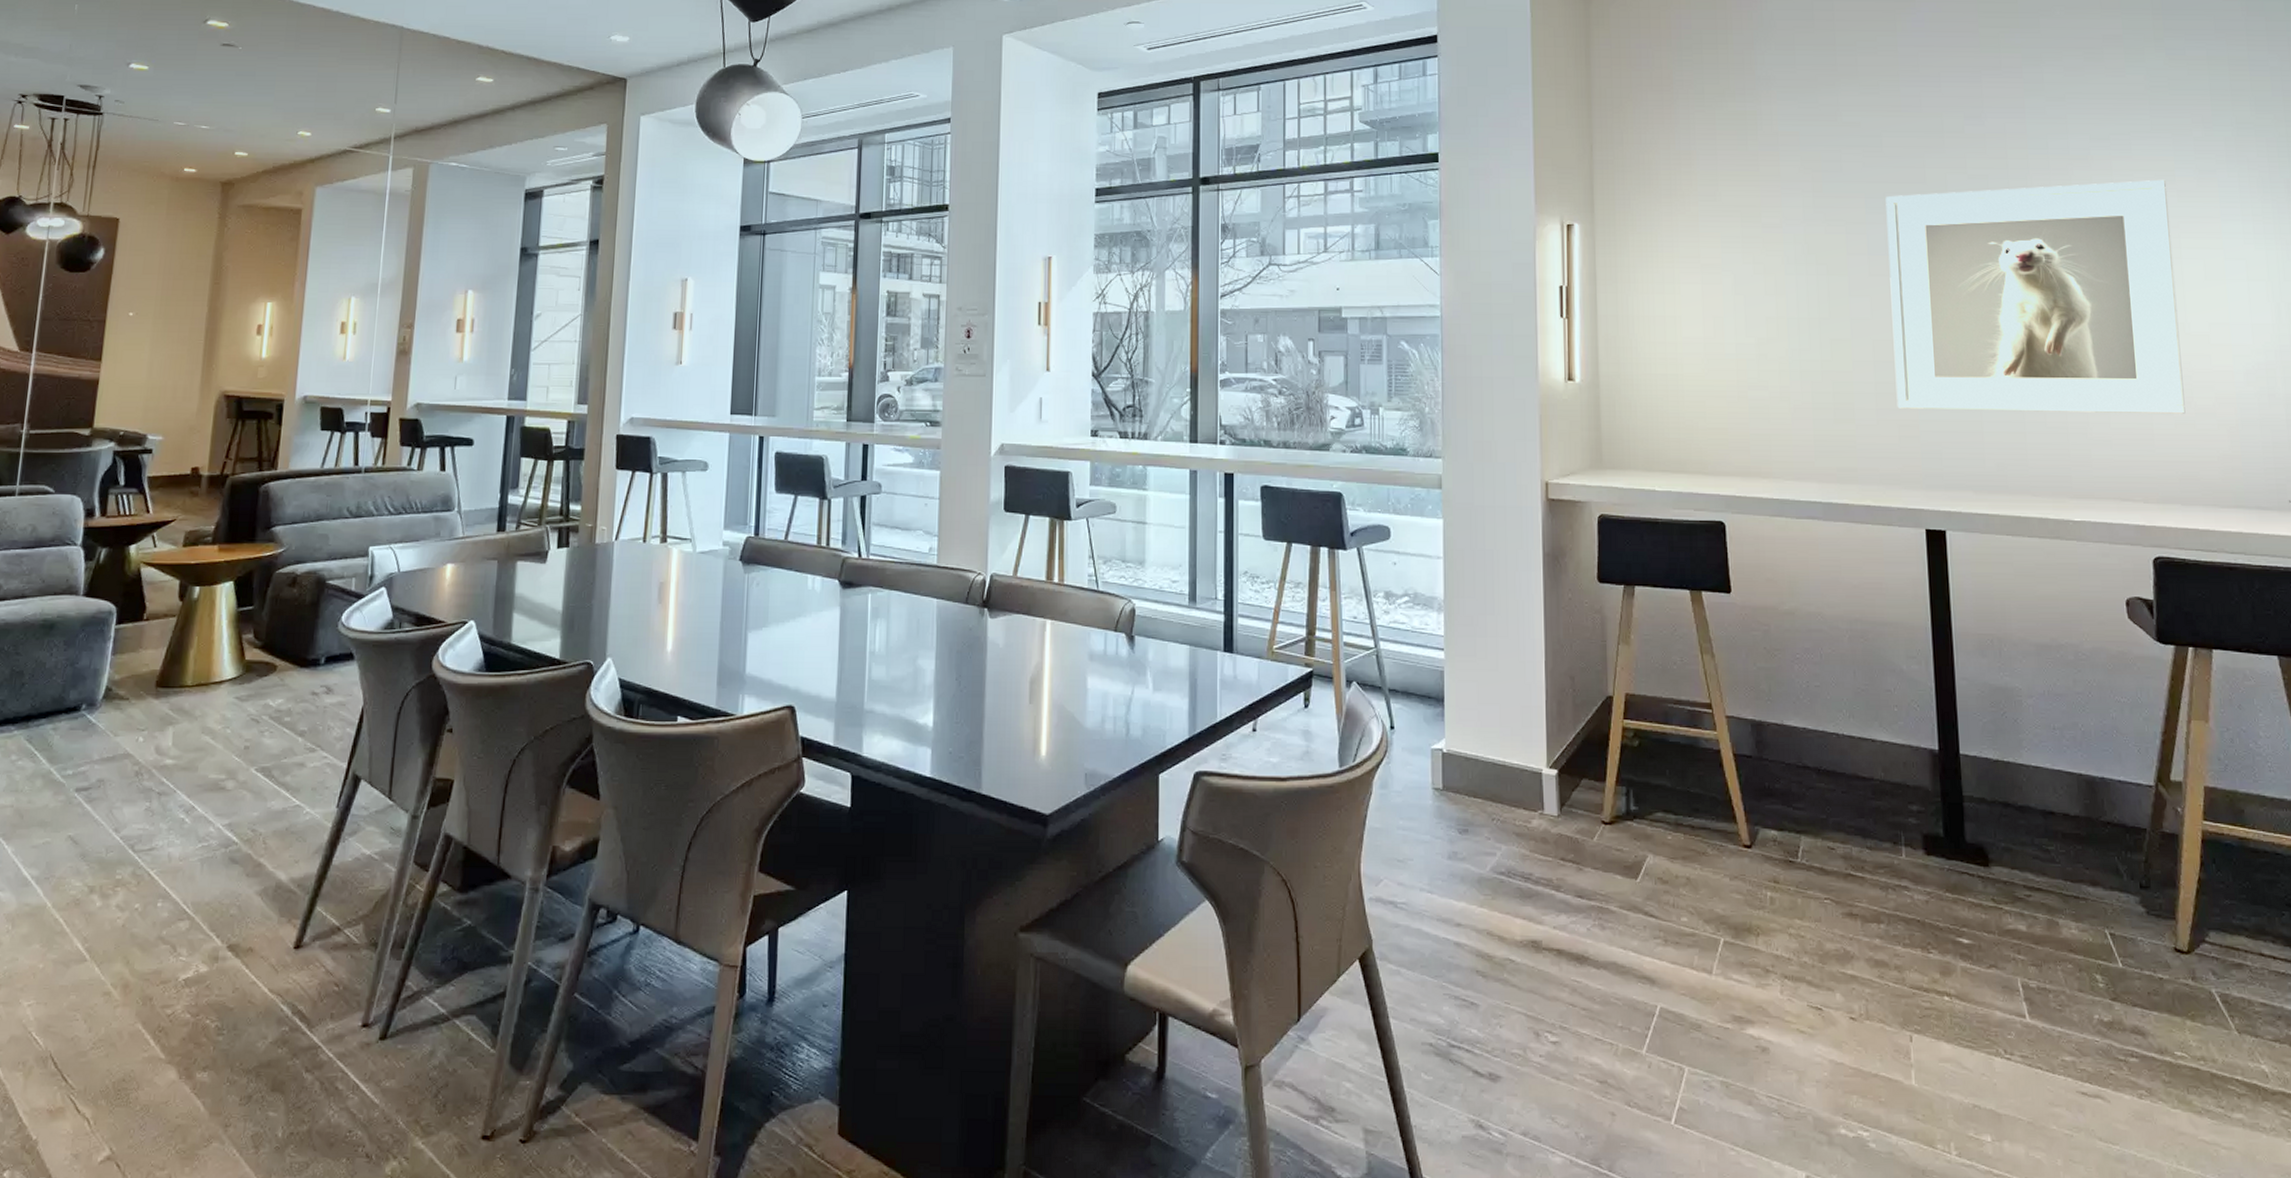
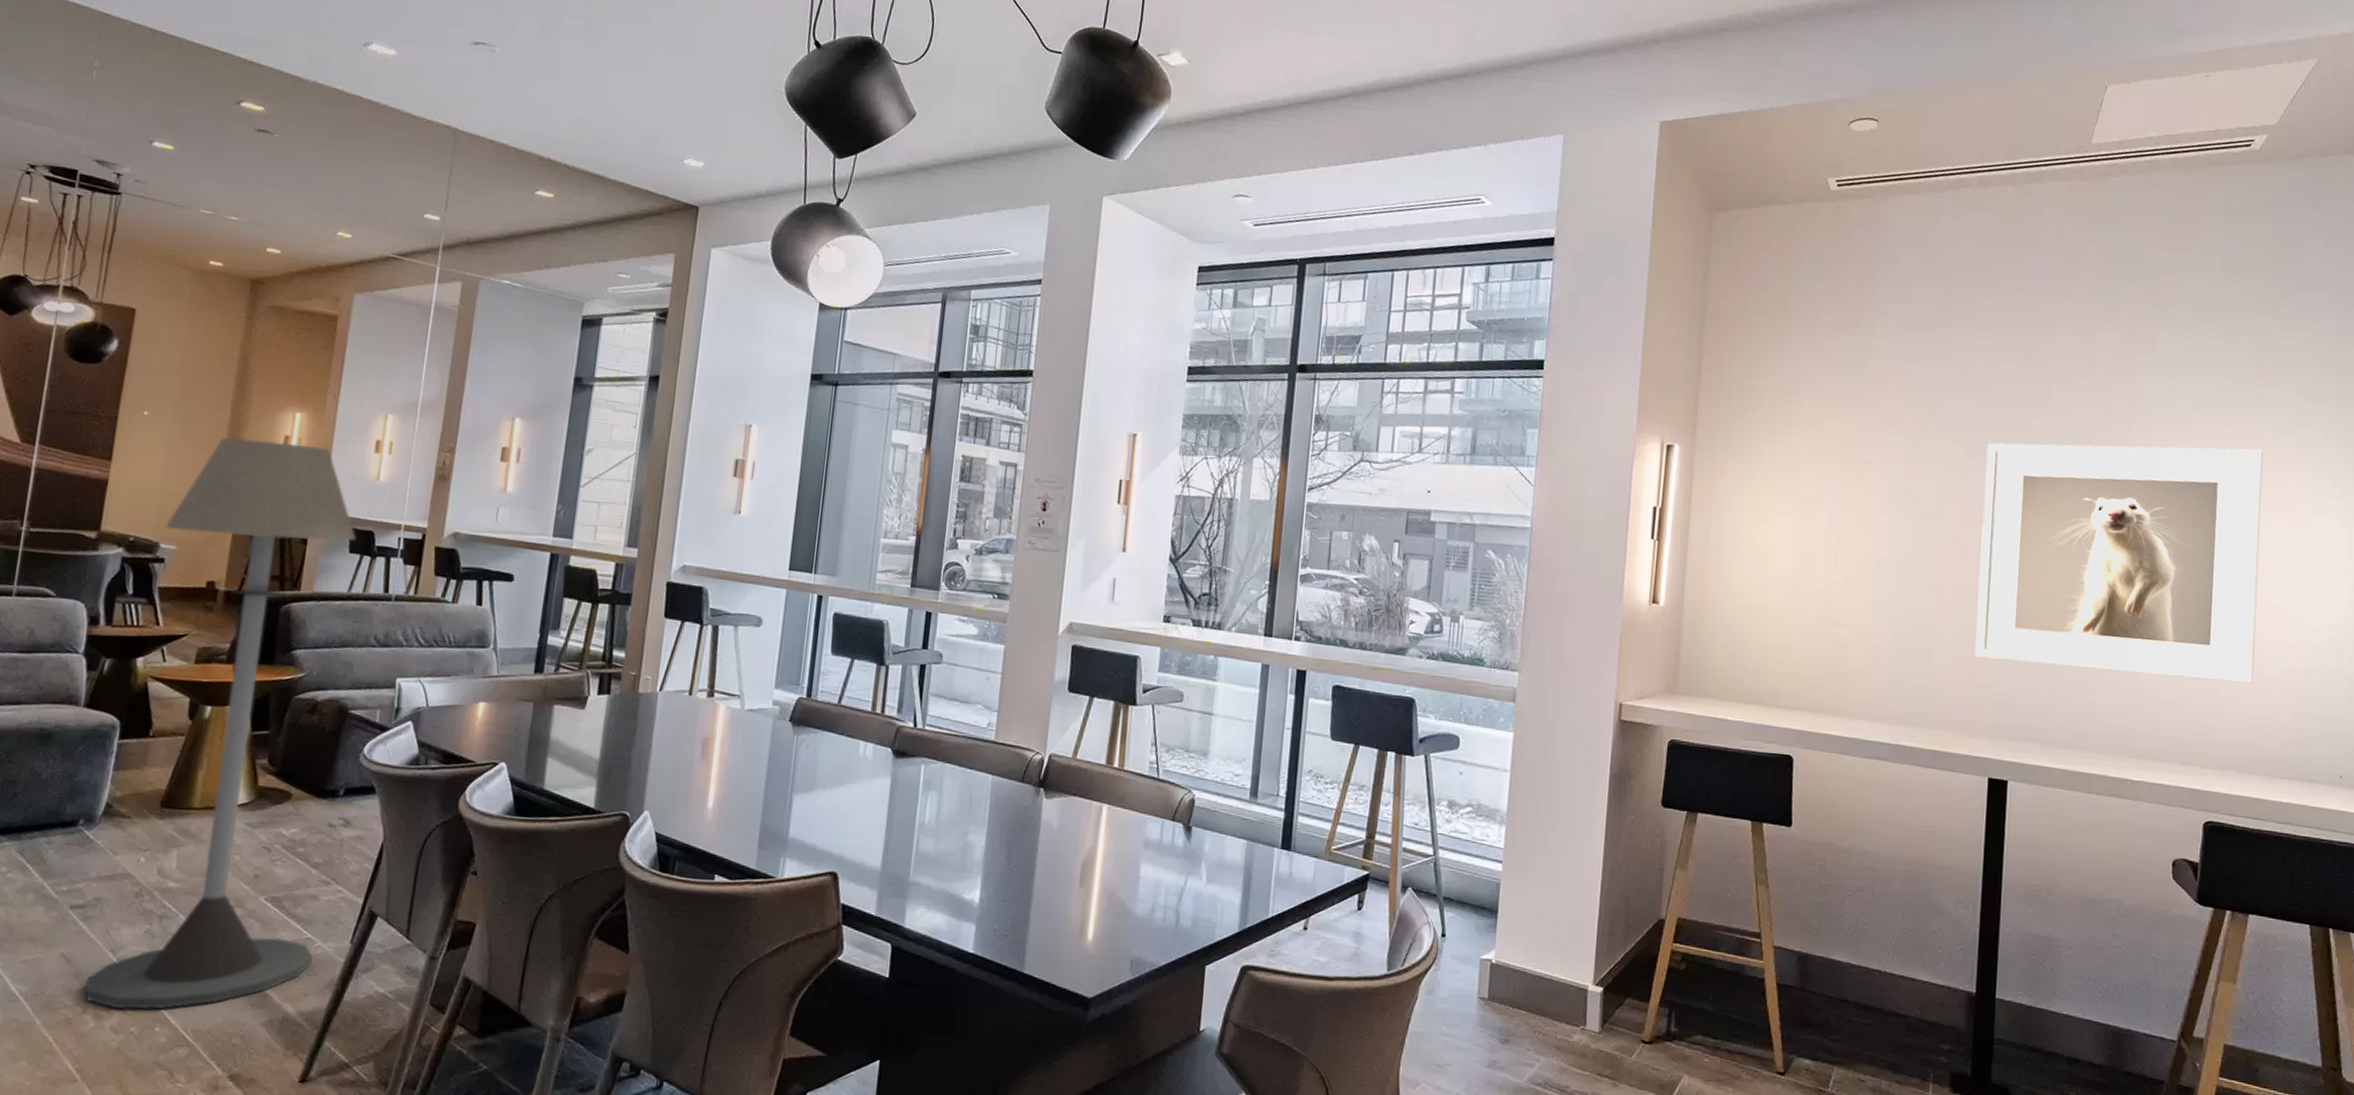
floor lamp: none [90,330,327,887] -> present [84,437,356,1010]

